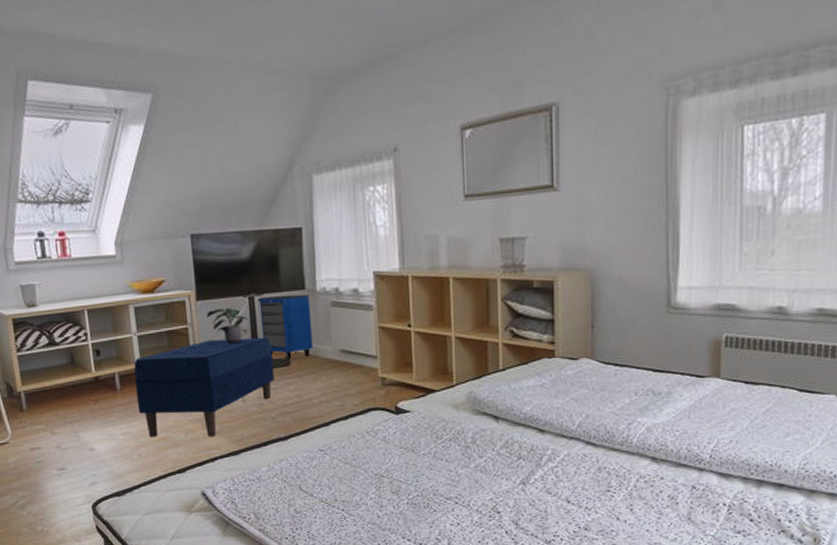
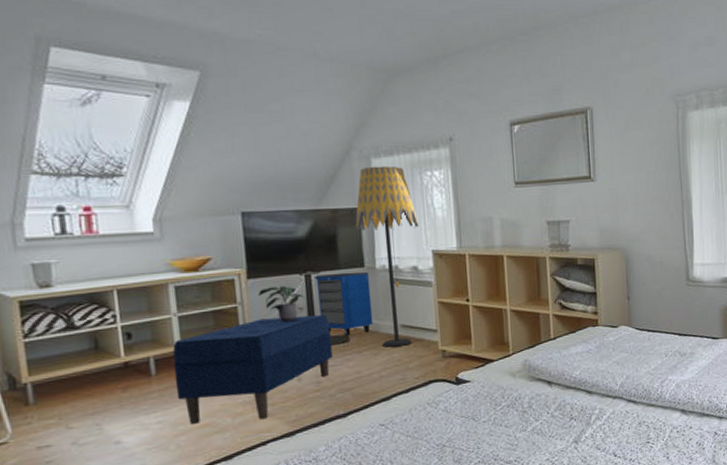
floor lamp: none [296,182,361,372] -> present [355,166,419,347]

